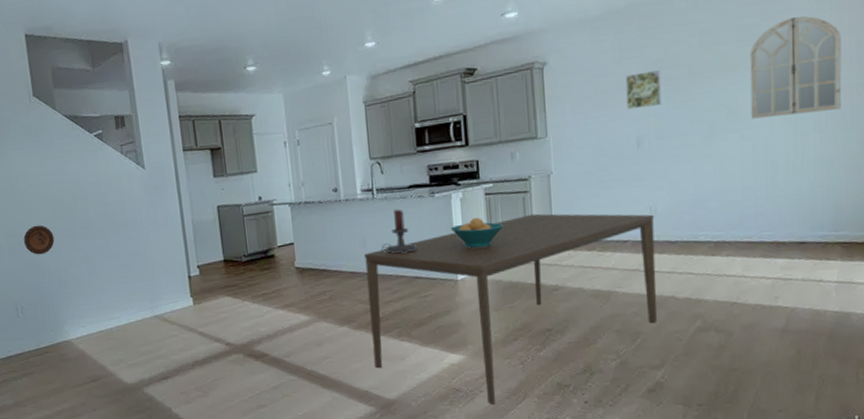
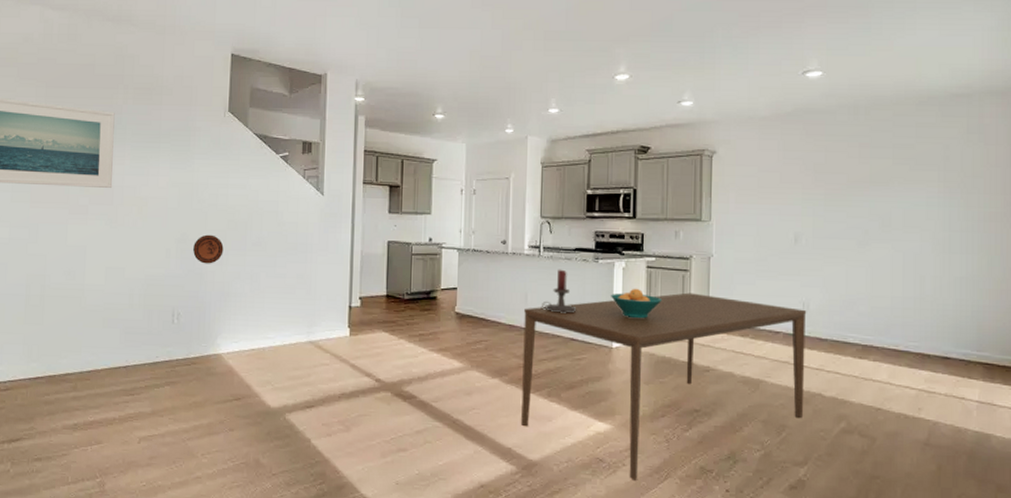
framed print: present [625,70,661,110] -> none [788,173,820,207]
home mirror: present [749,16,842,119] -> none [903,144,988,235]

